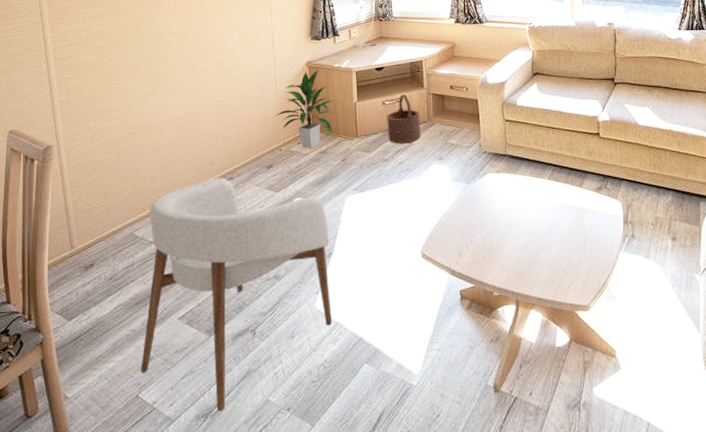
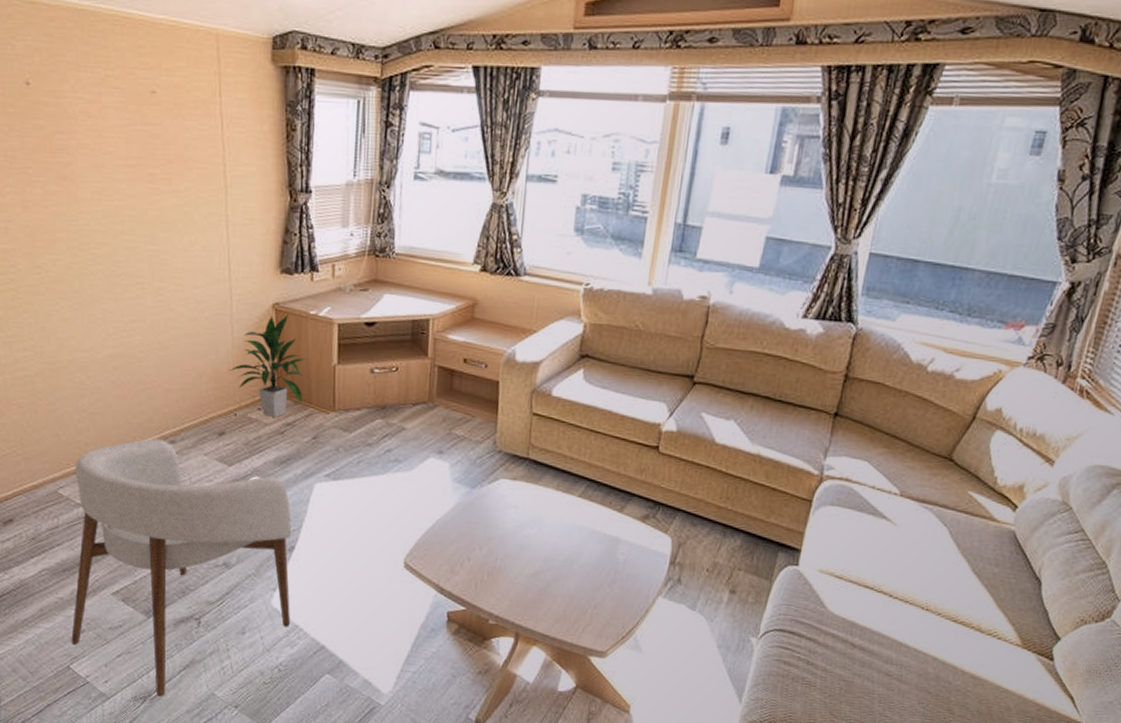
wooden bucket: present [387,95,421,144] -> none [374,363,419,428]

